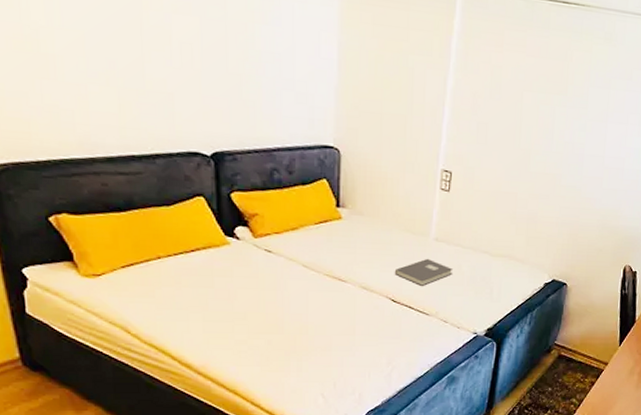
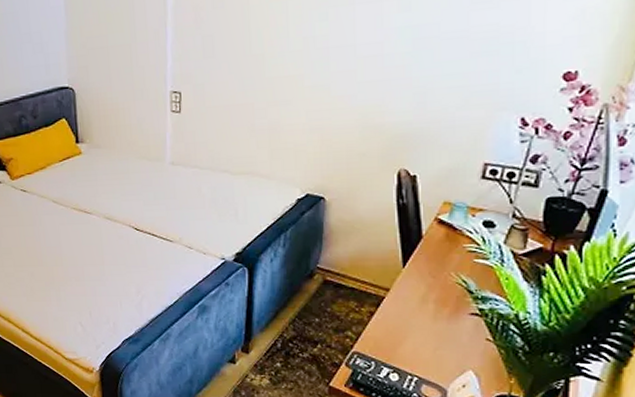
book: present [394,258,454,286] -> none [134,183,193,212]

